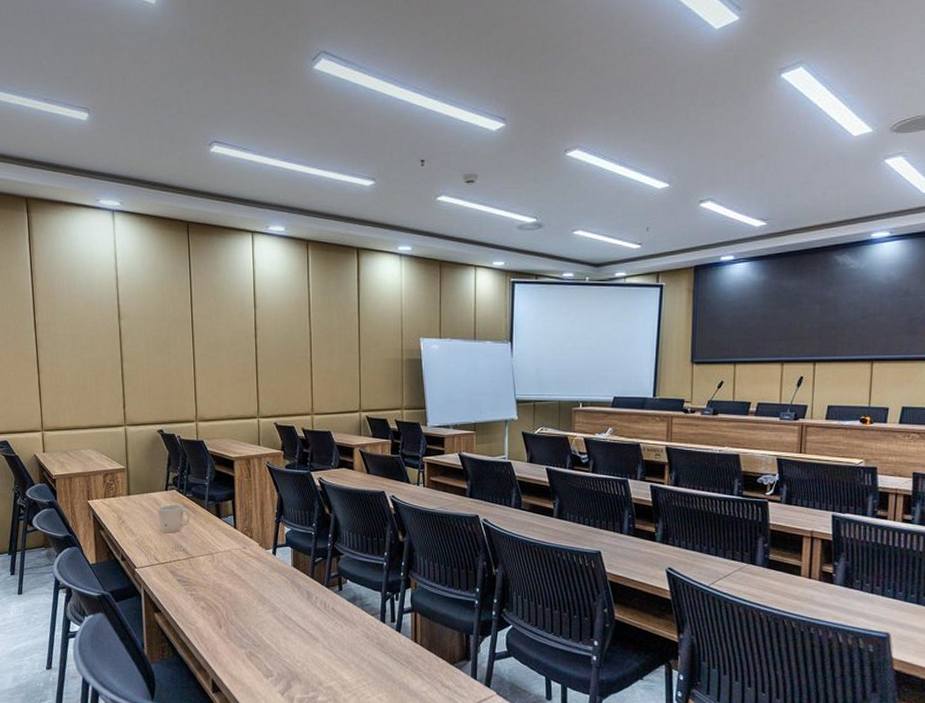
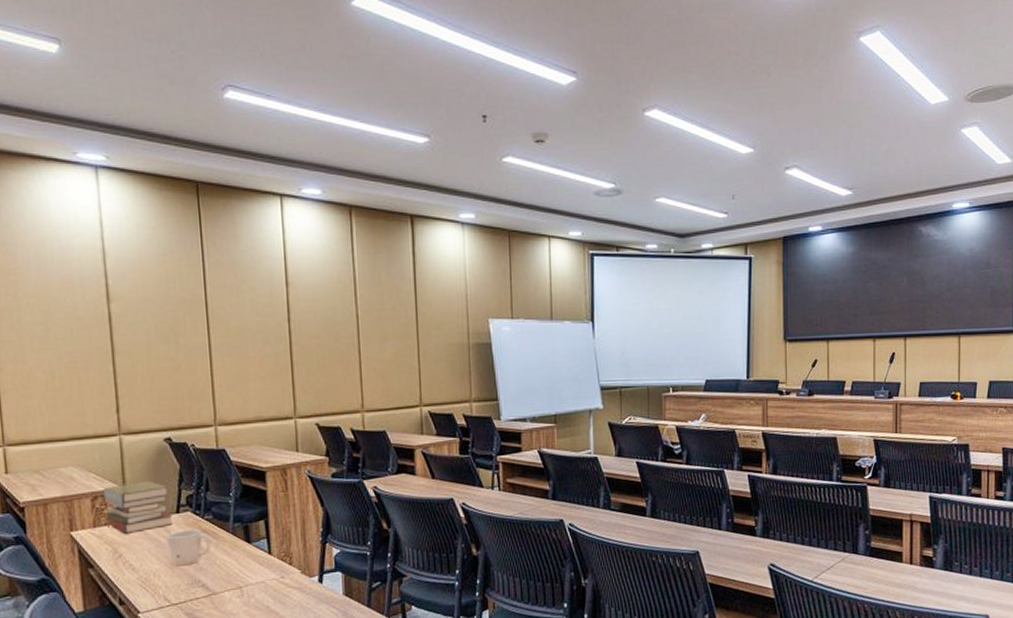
books: none [112,463,163,504] -> present [103,480,173,534]

